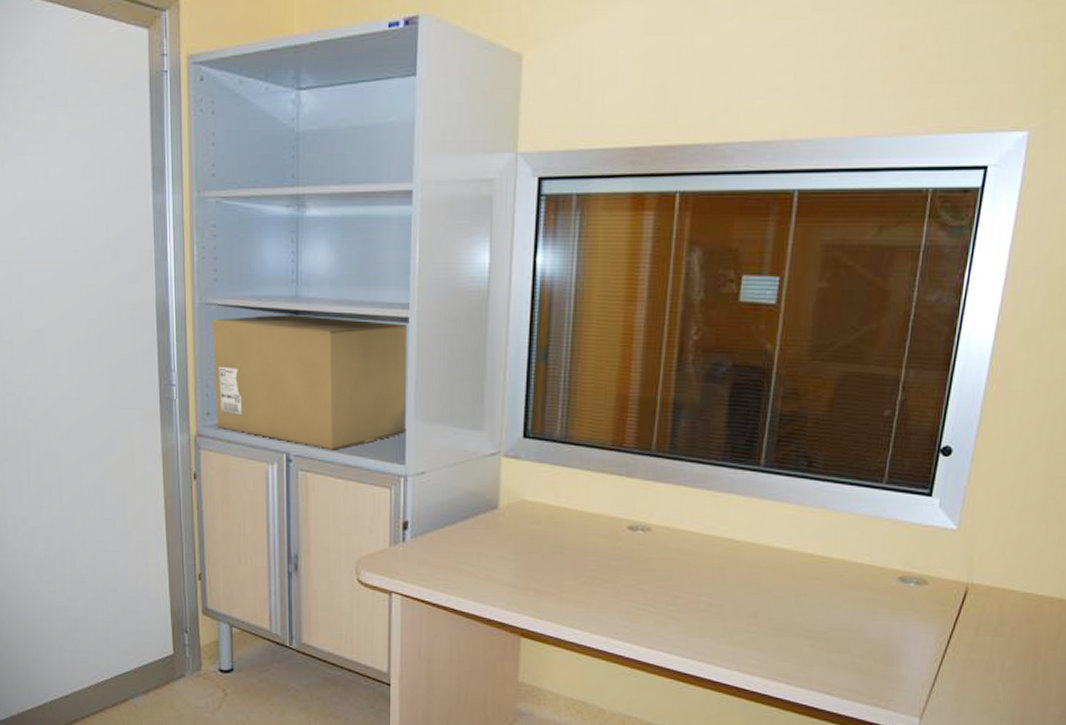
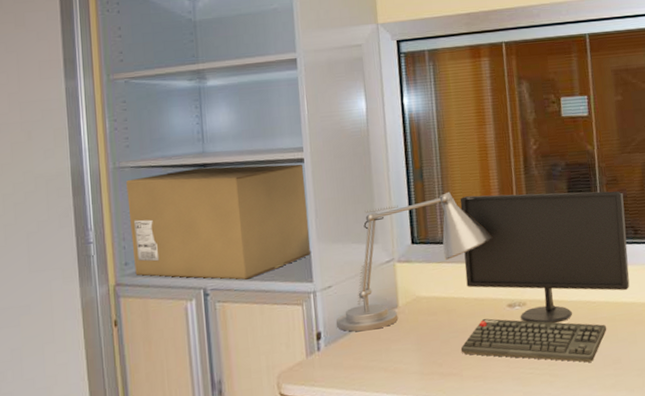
desk lamp: none [425,380,622,529] -> present [336,191,492,332]
computer keyboard: none [564,539,748,610] -> present [460,318,607,363]
computer monitor: none [582,389,804,557] -> present [460,191,630,323]

